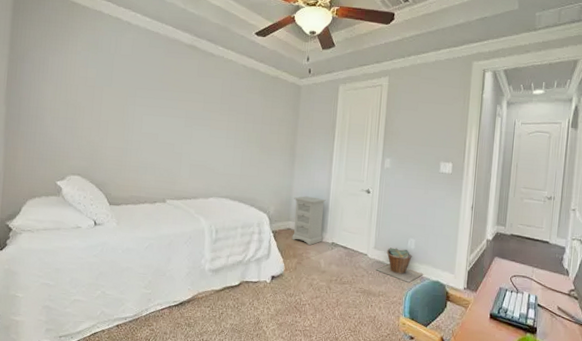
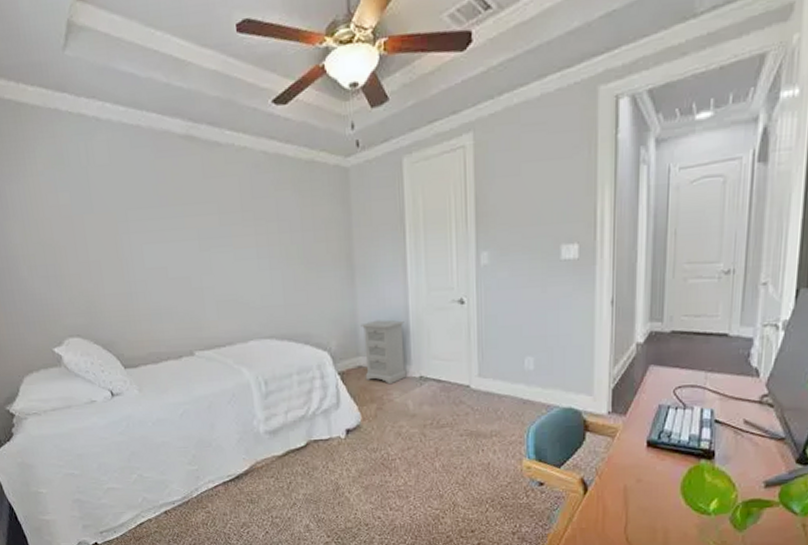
laundry basket: present [375,247,424,283] -> none [483,372,550,415]

